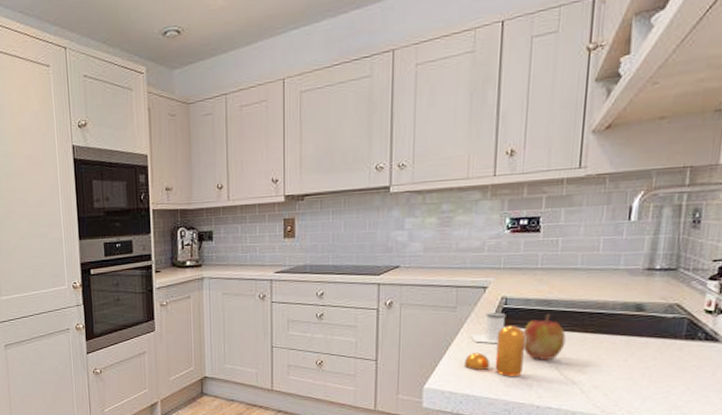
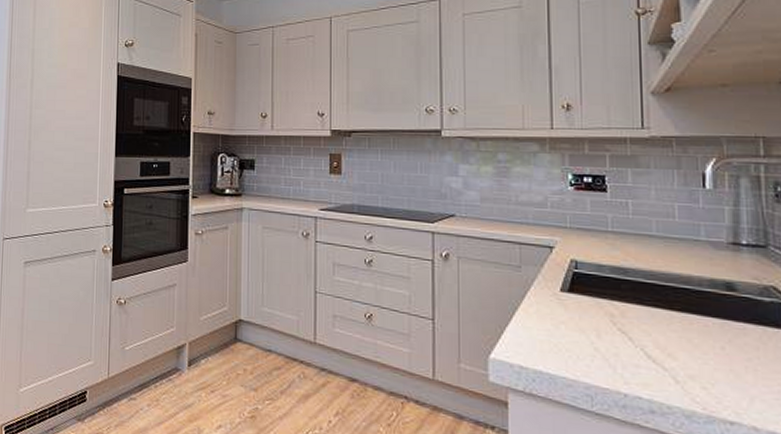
pepper shaker: present [465,325,525,376] -> none [535,292,603,355]
salt shaker: present [471,312,506,343] -> none [539,276,578,312]
apple: present [522,314,566,361] -> none [598,284,650,339]

